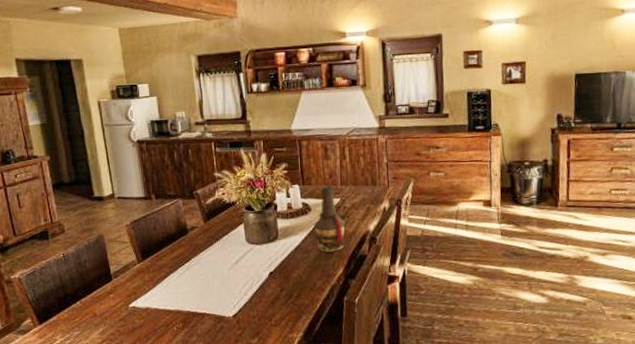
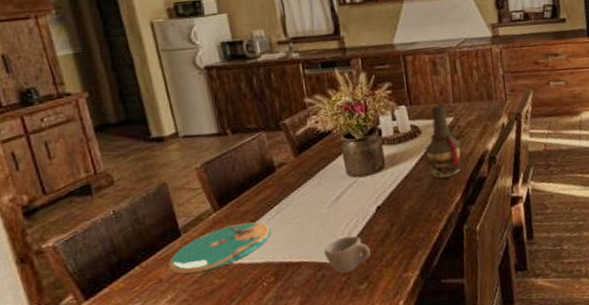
plate: none [102,275,182,312] -> present [168,222,271,274]
cup: none [223,295,262,327] -> present [323,235,371,273]

